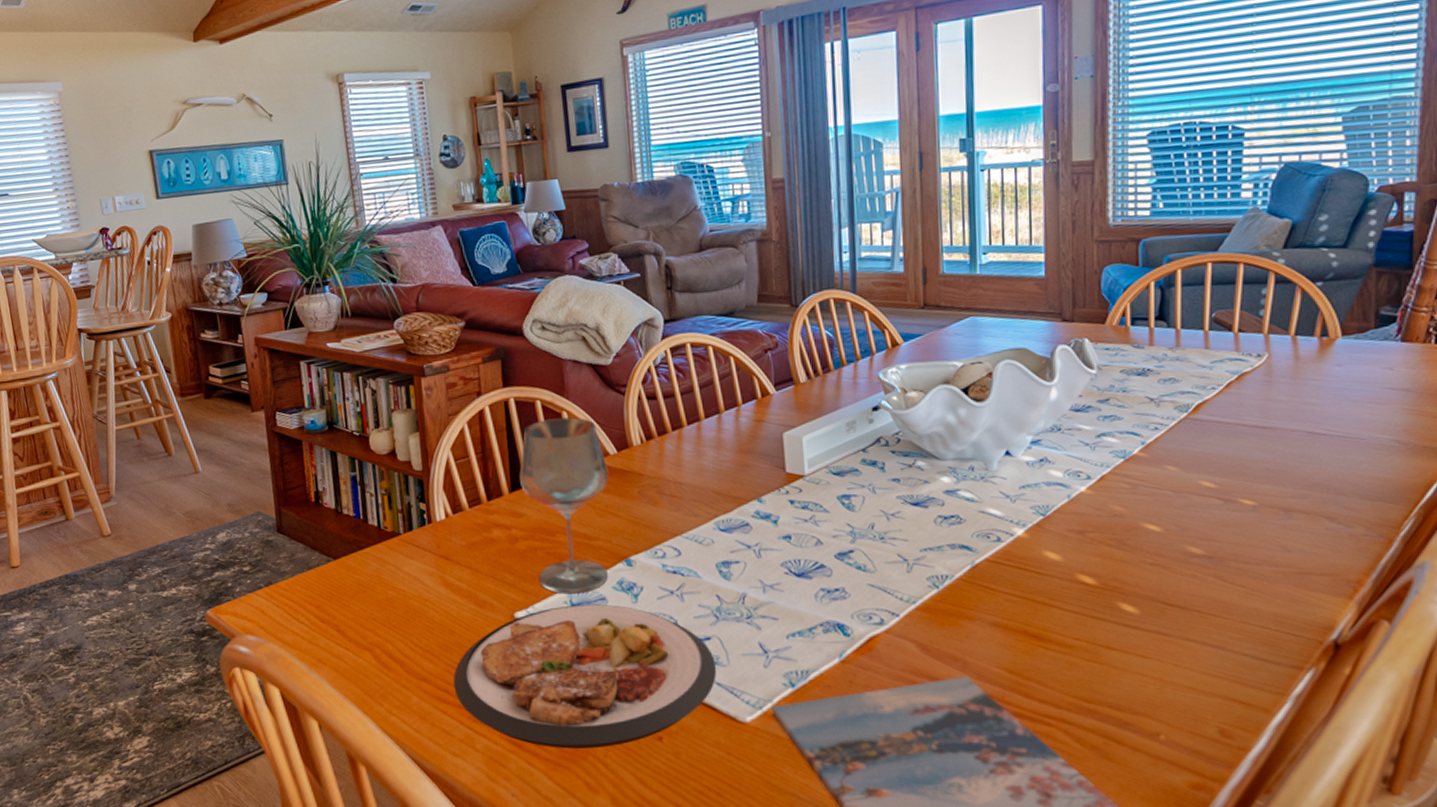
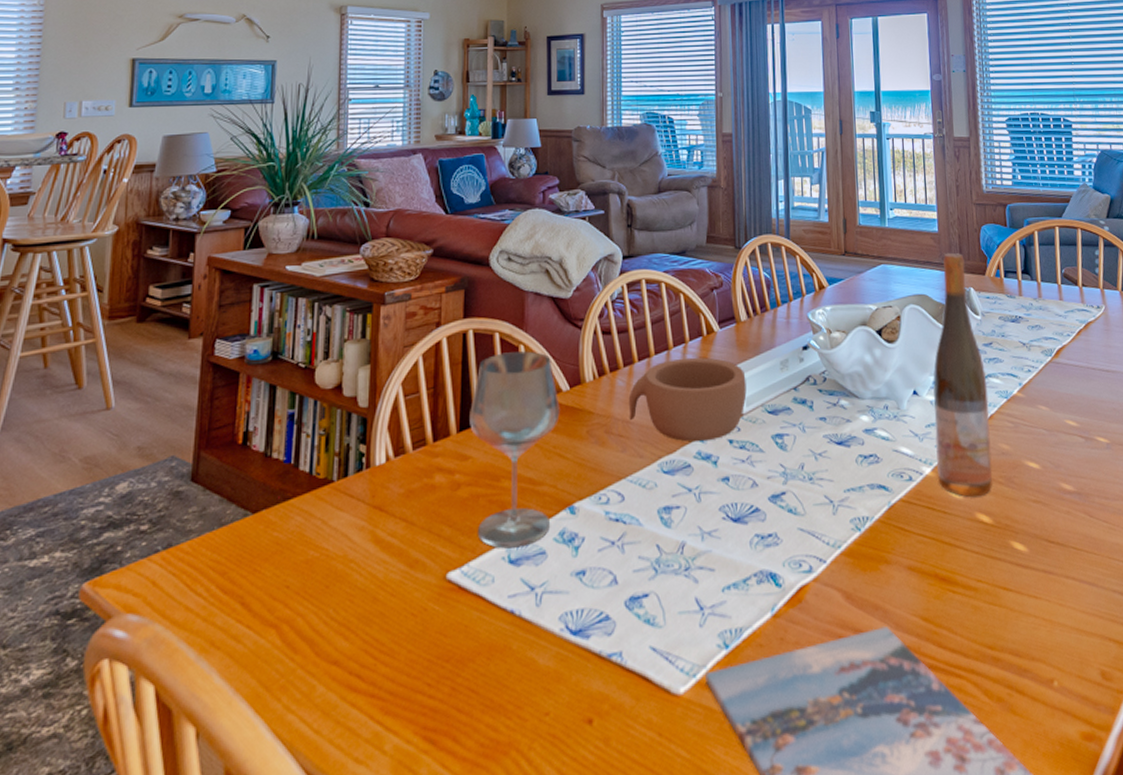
plate: present [453,604,717,749] -> none [368,559,653,743]
bowl: none [679,420,808,502] -> present [628,357,747,442]
wine bottle: none [1030,300,1101,558] -> present [933,252,993,497]

